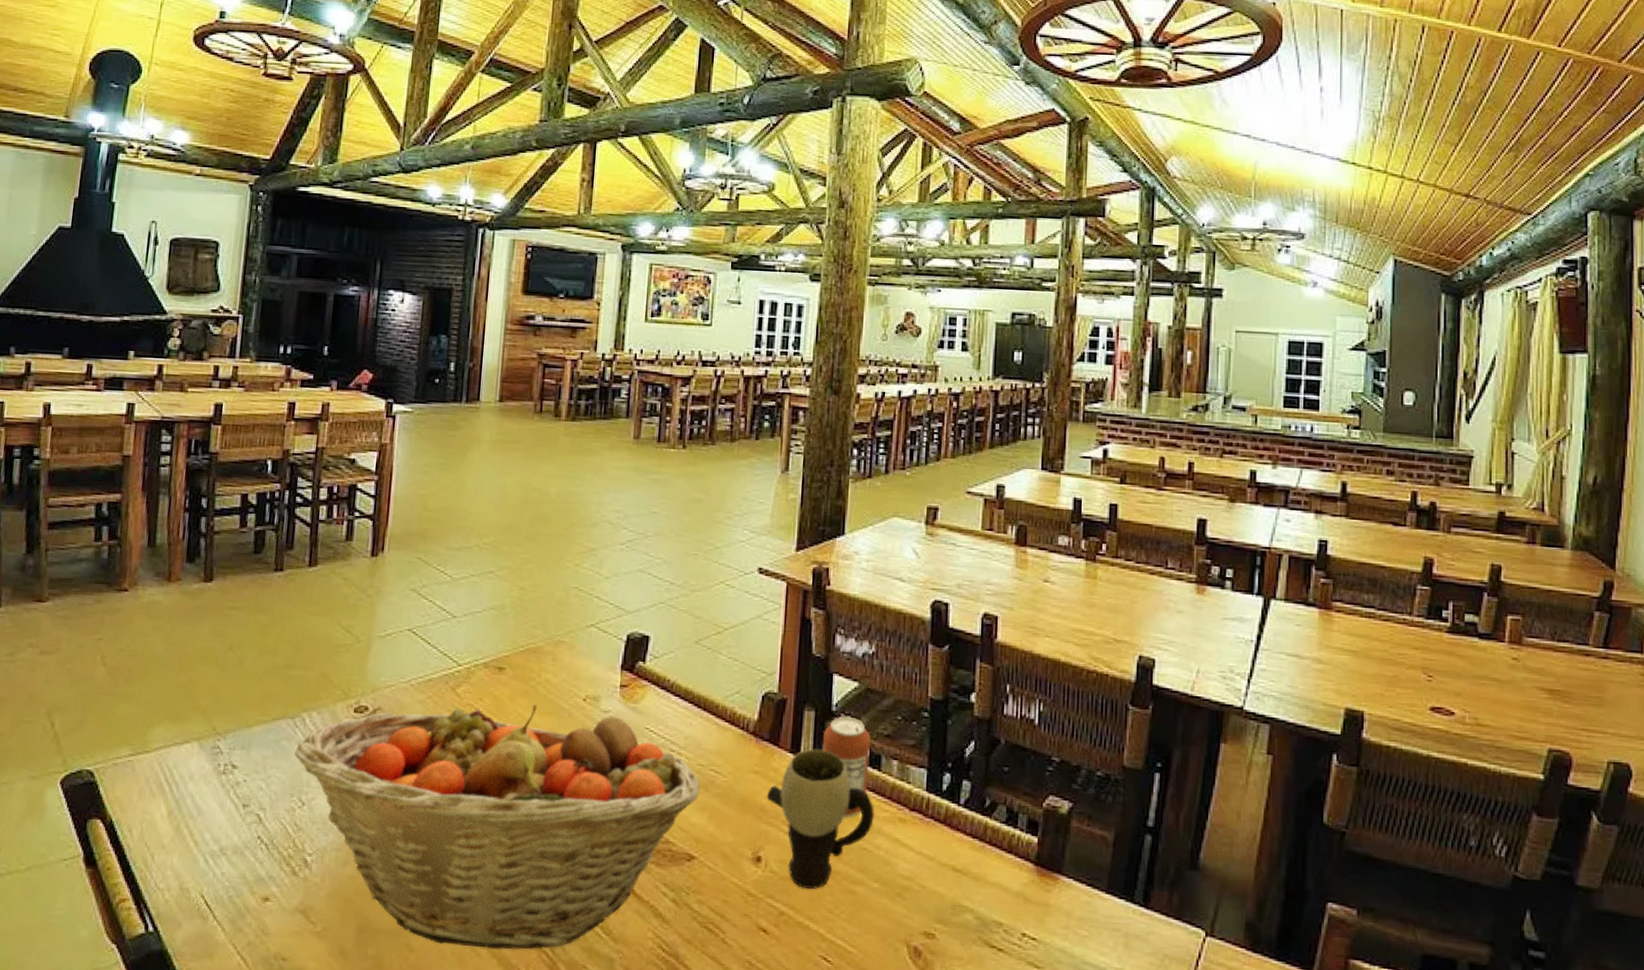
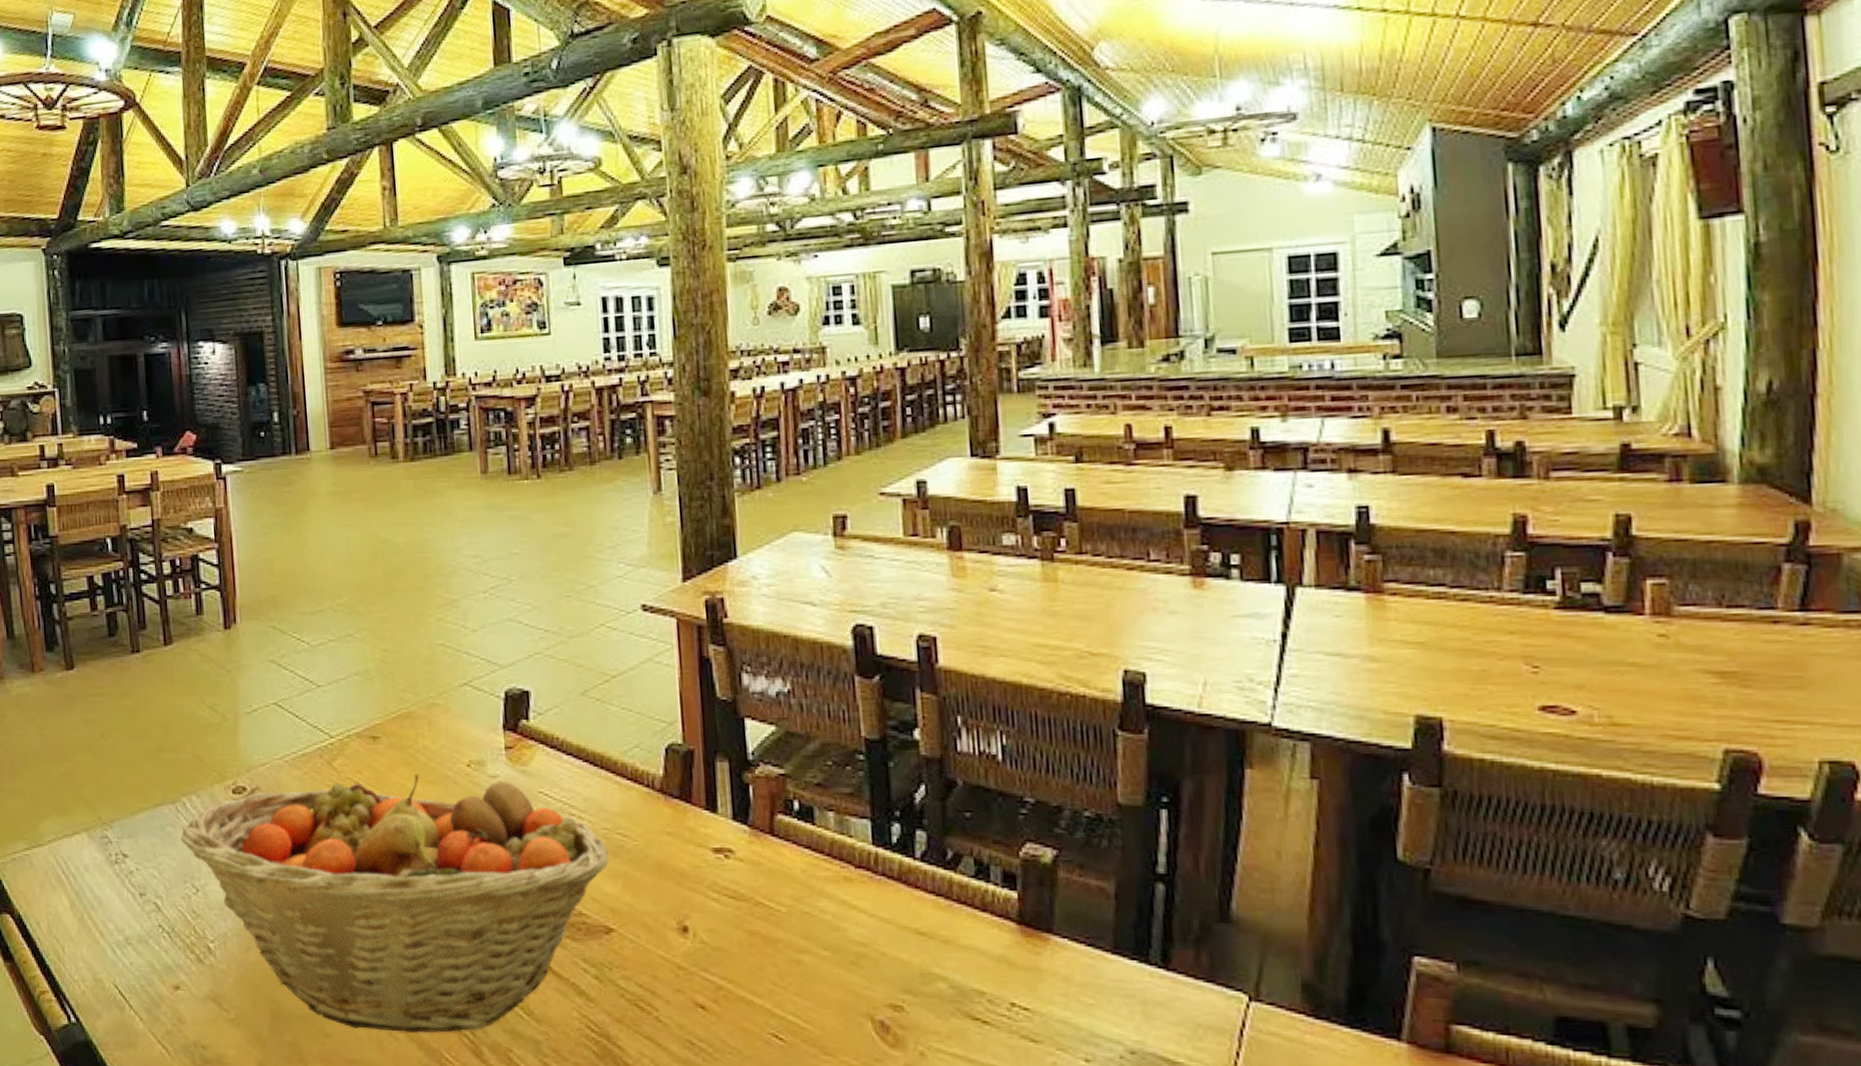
mug: present [766,748,875,890] -> none [684,804,815,961]
can: present [822,716,871,818] -> none [741,765,801,879]

